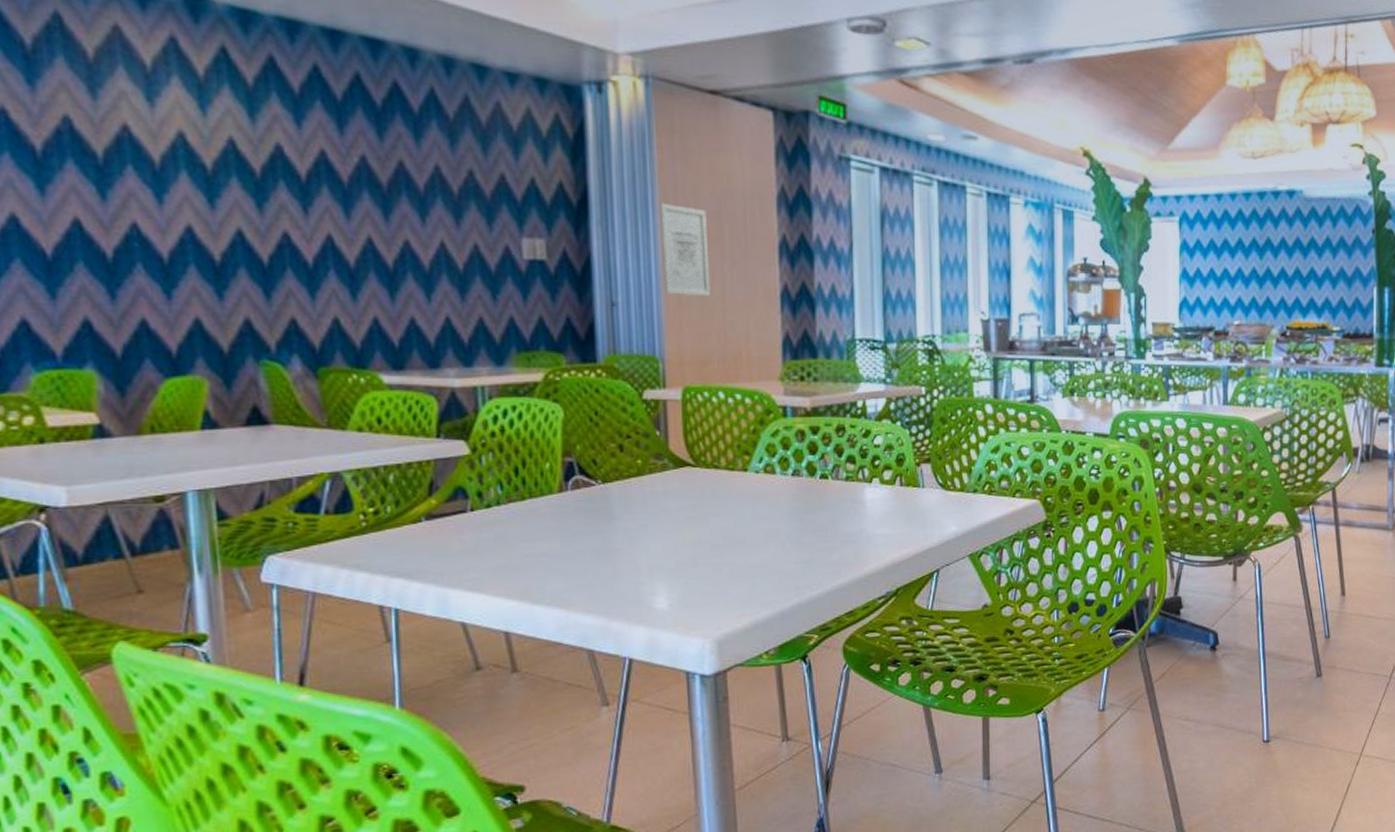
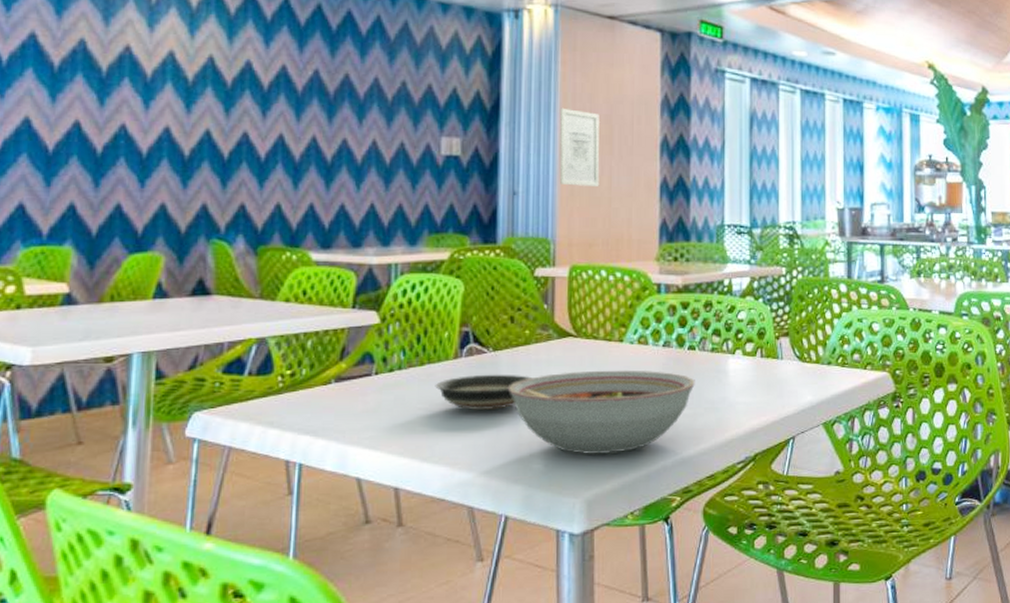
saucer: none [539,508,649,548] -> present [435,374,533,410]
bowl: none [621,501,829,593] -> present [507,370,695,455]

